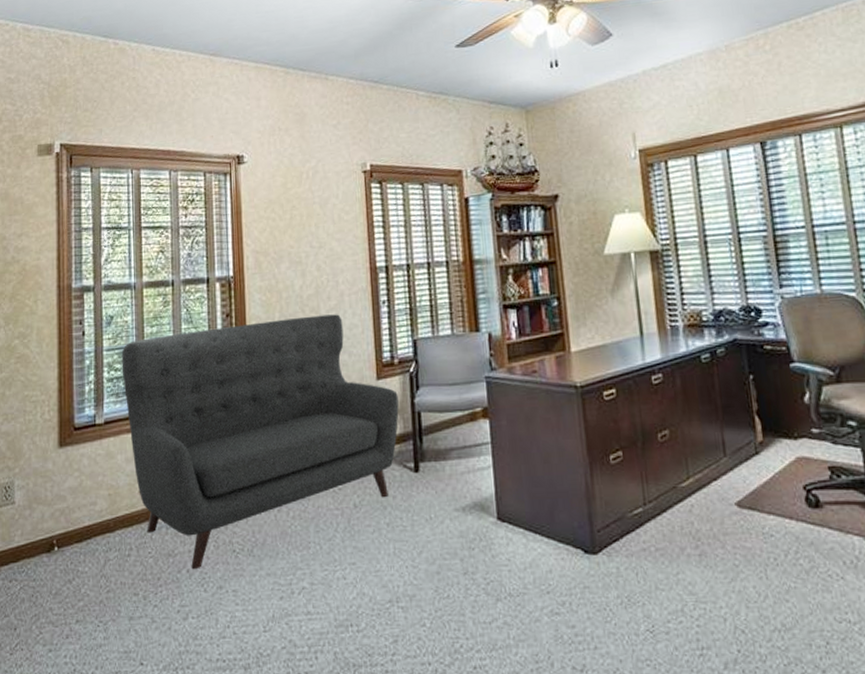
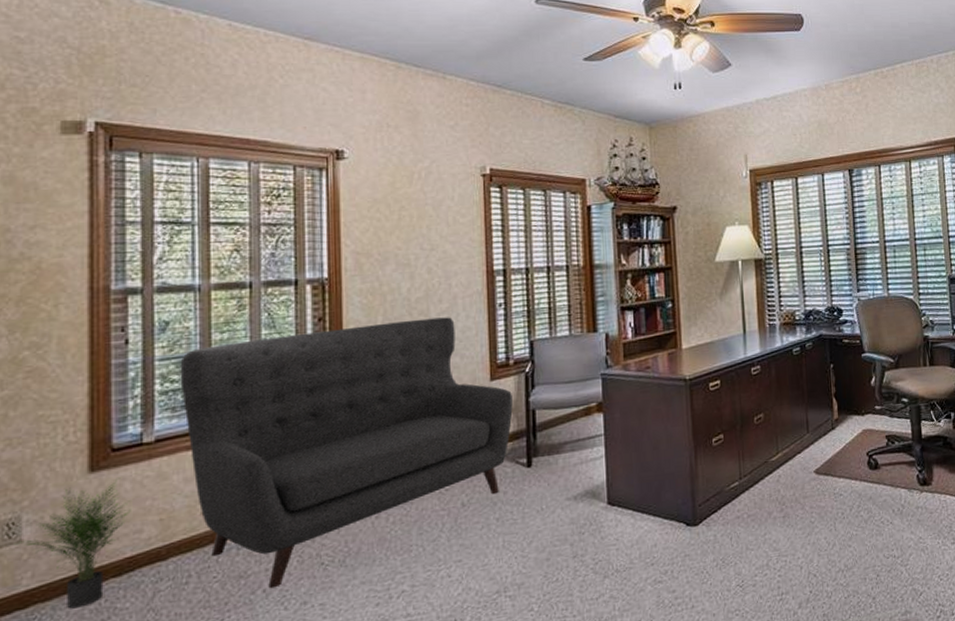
potted plant: none [10,454,88,567] -> present [14,478,131,609]

